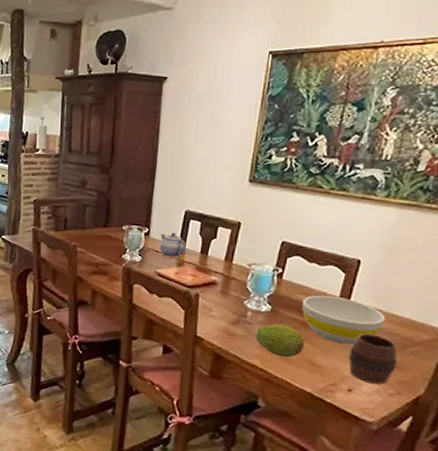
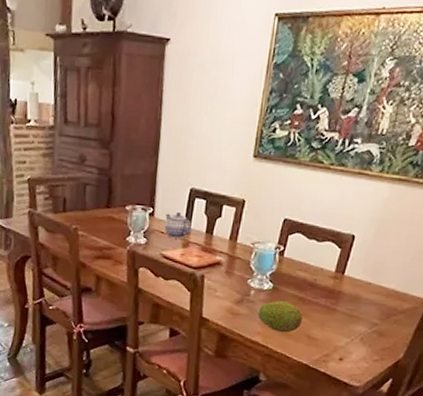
bowl: present [302,295,386,345] -> none [301,271,374,317]
cup: present [348,333,397,385] -> none [341,305,383,352]

